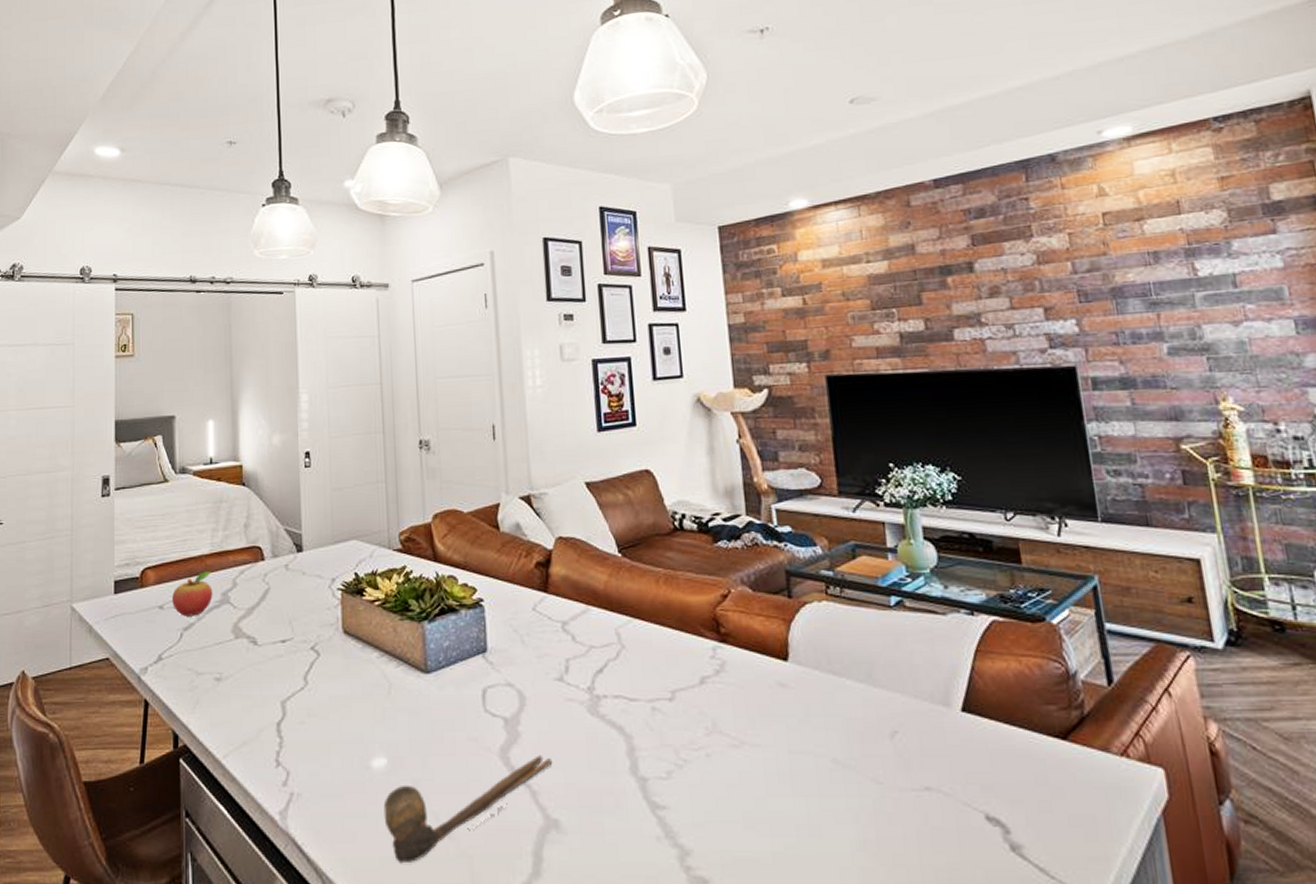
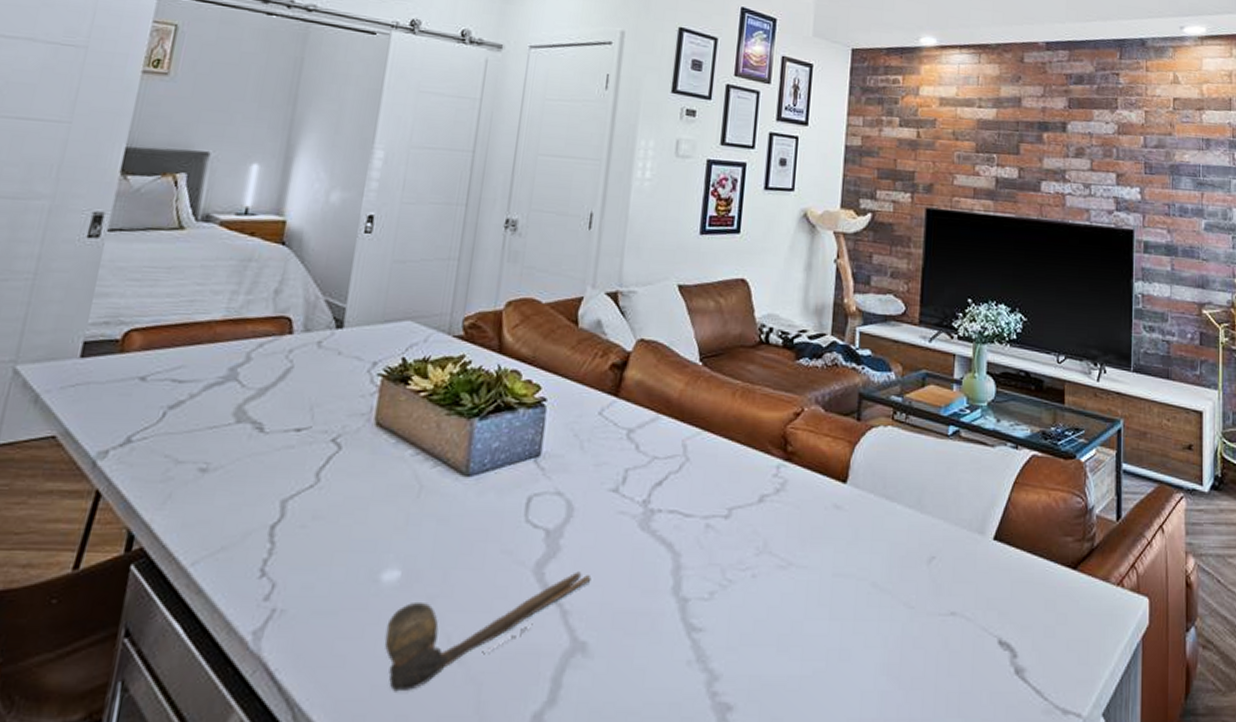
fruit: present [172,571,213,616] -> none [159,340,220,393]

